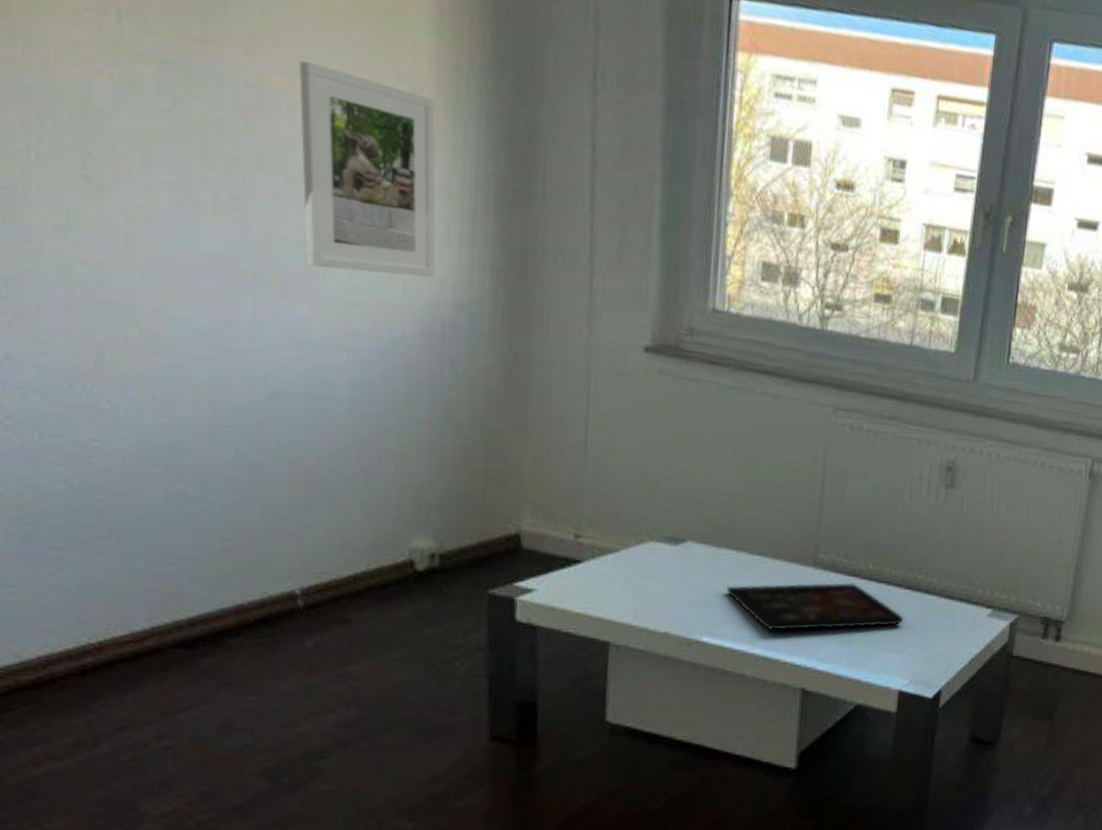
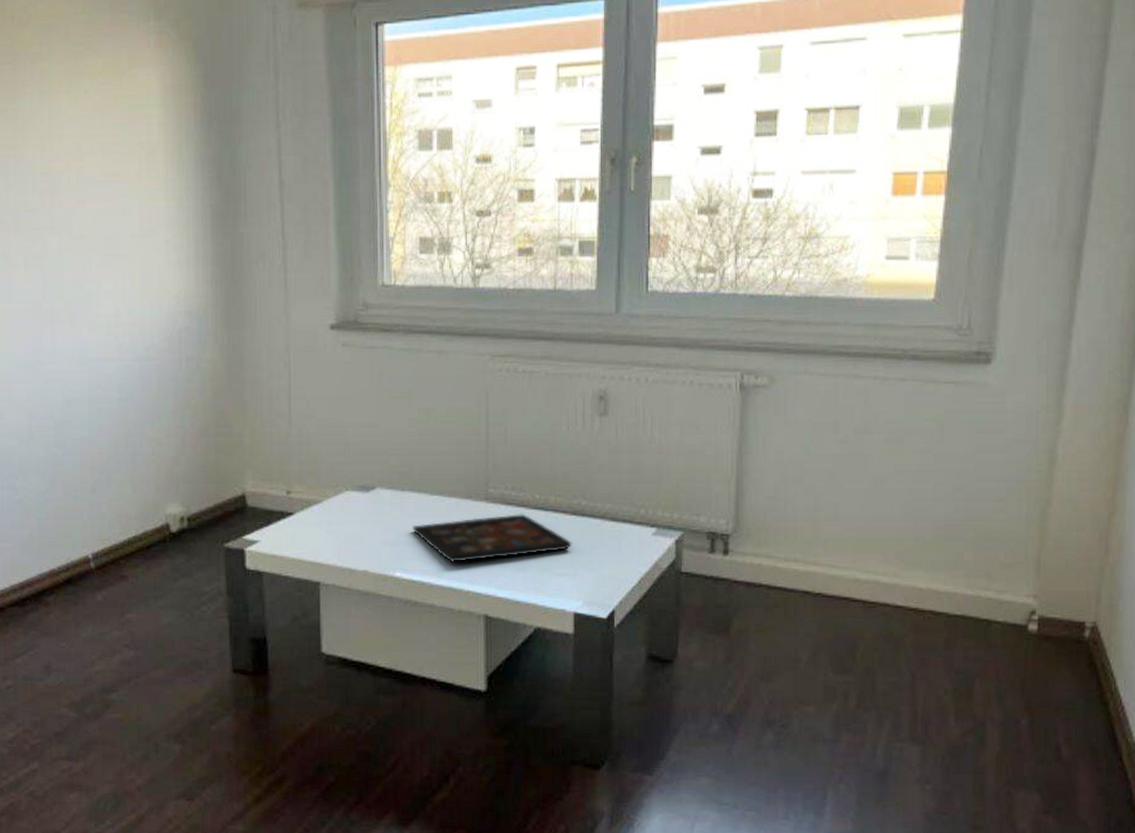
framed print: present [299,61,436,278] -> none [75,147,172,300]

